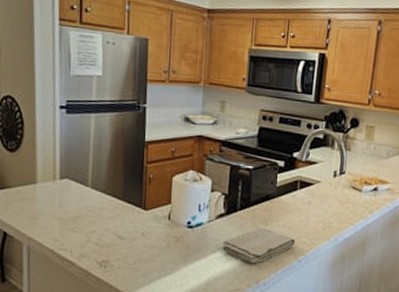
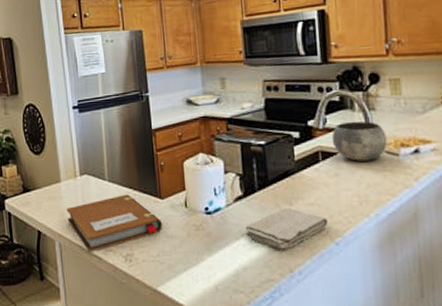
notebook: none [39,202,144,256] -> present [66,194,163,252]
bowl: none [310,157,355,193] -> present [331,121,388,161]

